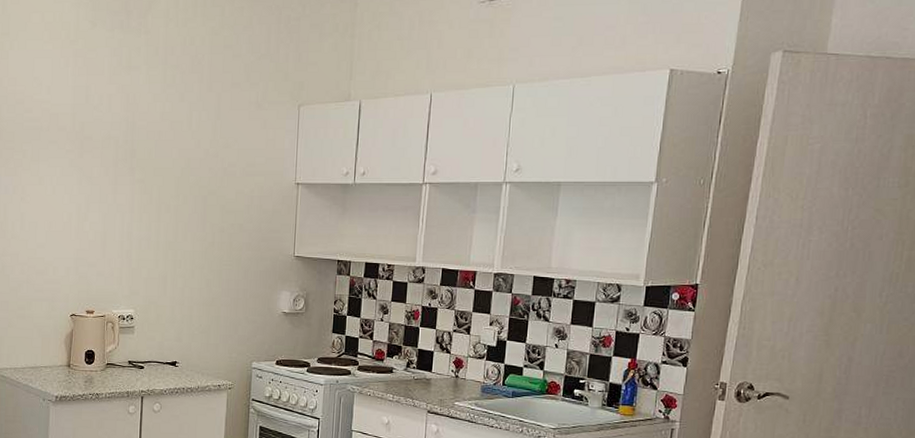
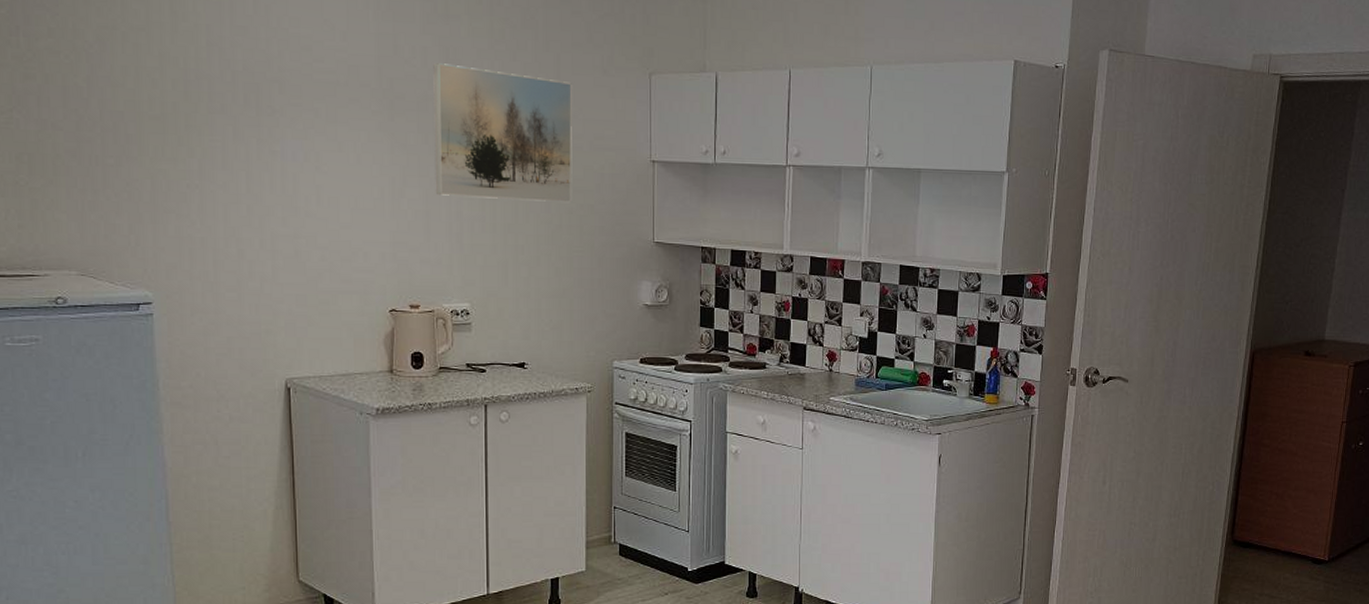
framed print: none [112,107,230,222] -> present [433,63,572,202]

